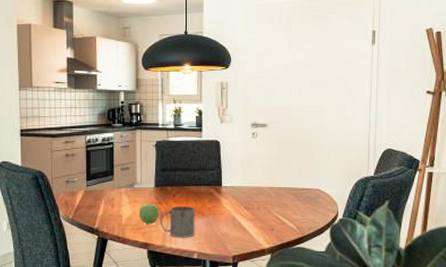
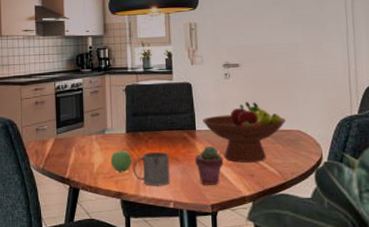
potted succulent: none [220,202,247,238] -> present [195,146,224,185]
fruit bowl: none [229,160,307,218] -> present [202,101,286,163]

